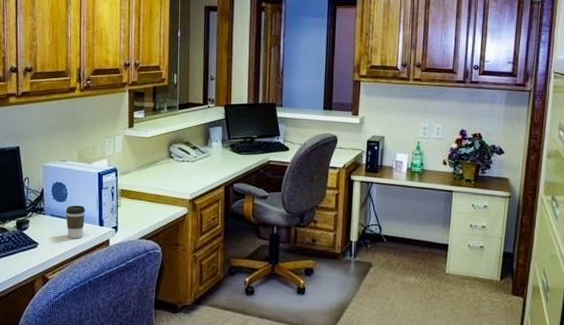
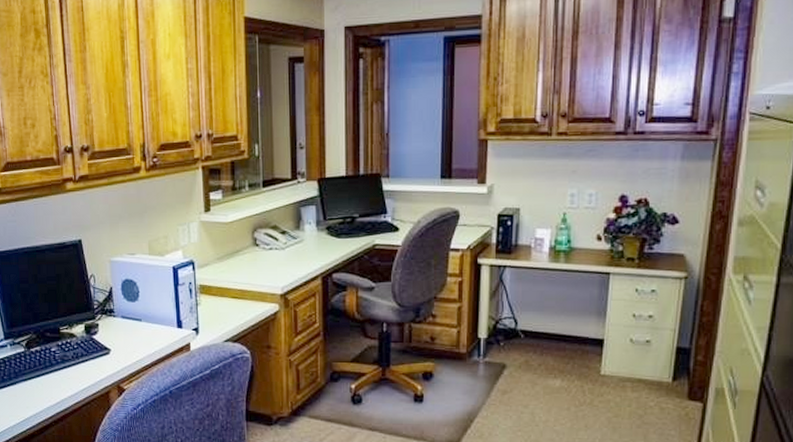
coffee cup: present [65,205,85,238] -> none [138,305,161,343]

